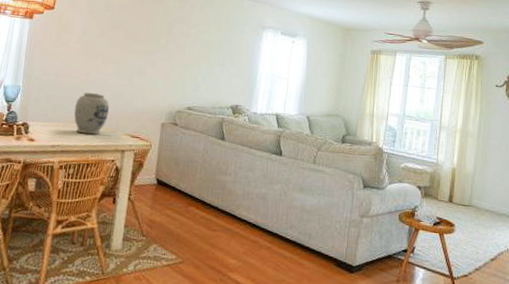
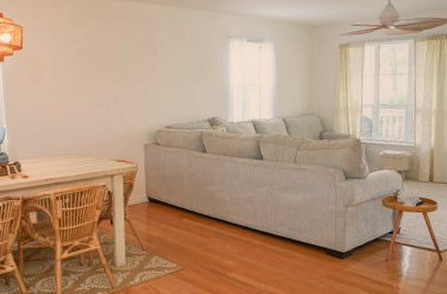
vase: present [74,92,110,135] -> none [59,125,93,165]

